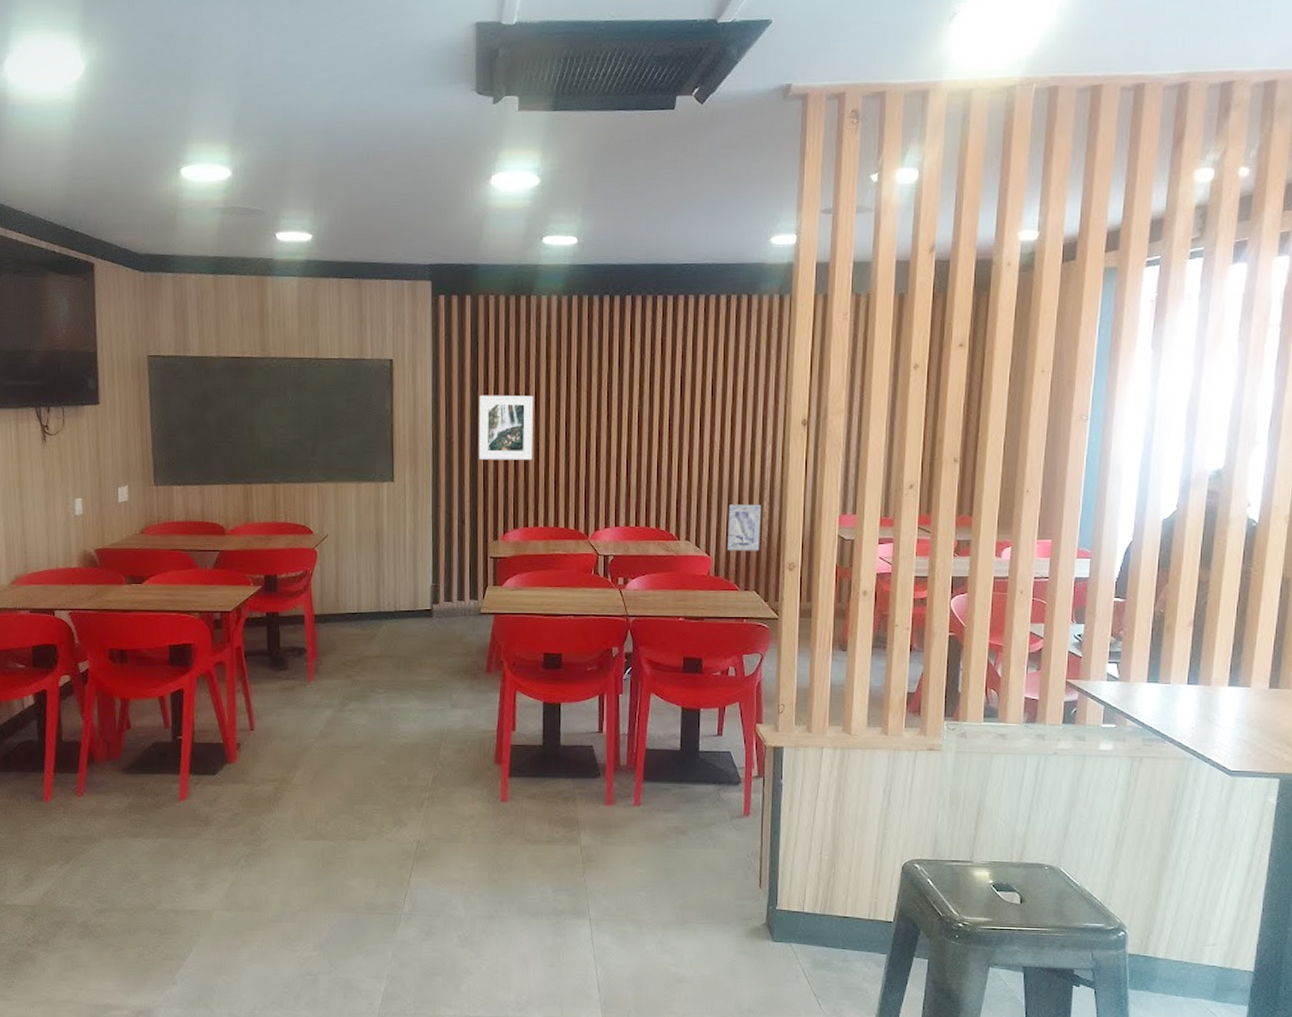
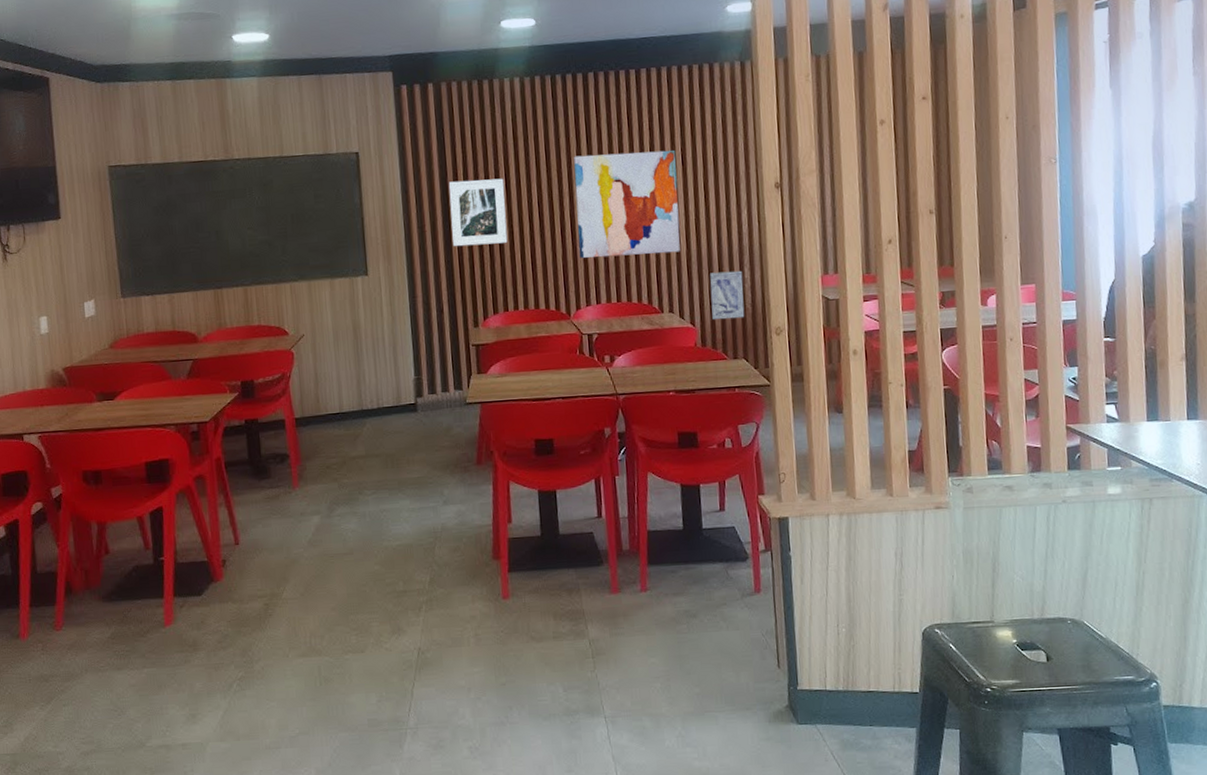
wall art: none [602,378,706,482] -> present [574,150,681,258]

